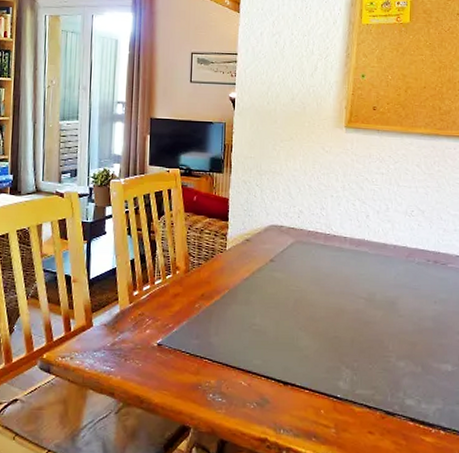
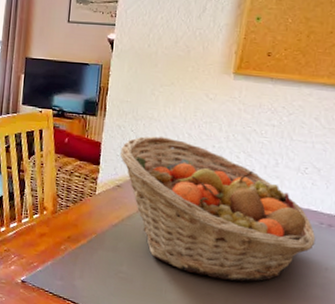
fruit basket: none [248,189,425,322] -> present [120,136,316,282]

